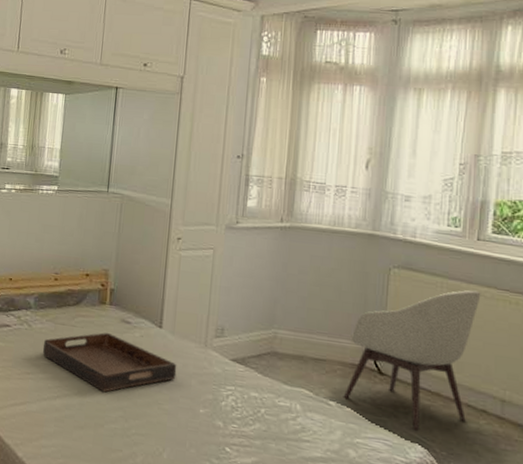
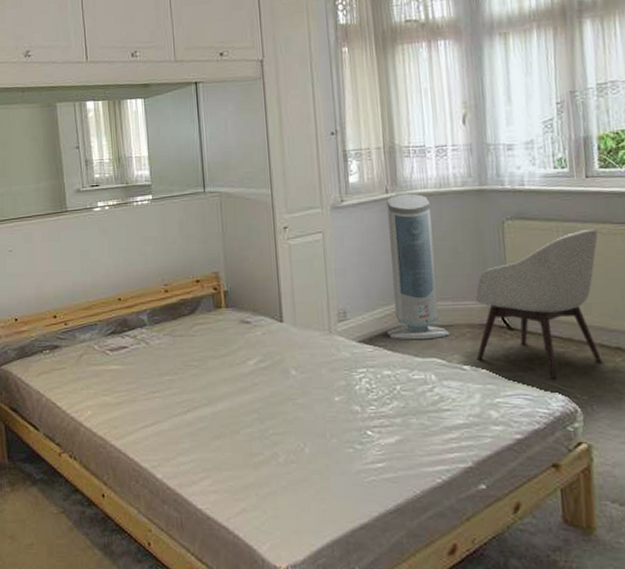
serving tray: present [43,332,177,393] -> none [164,336,306,398]
air purifier: none [260,225,322,370] -> present [386,193,450,340]

